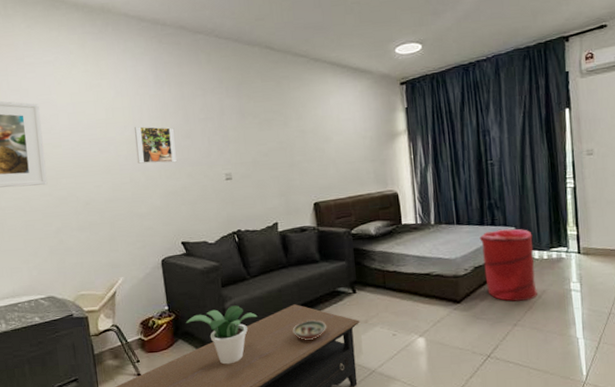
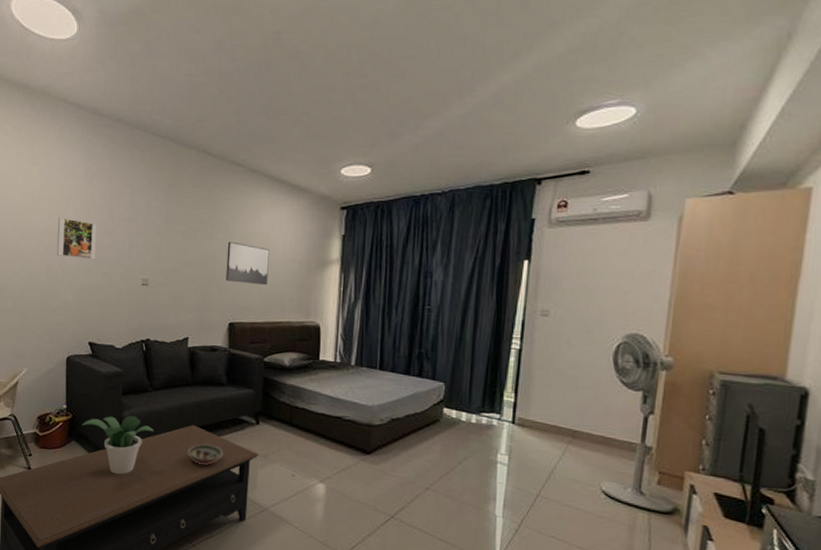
wall art: none [301,127,344,165] -> present [225,241,269,286]
laundry hamper: present [479,229,537,302] -> none [402,382,463,465]

